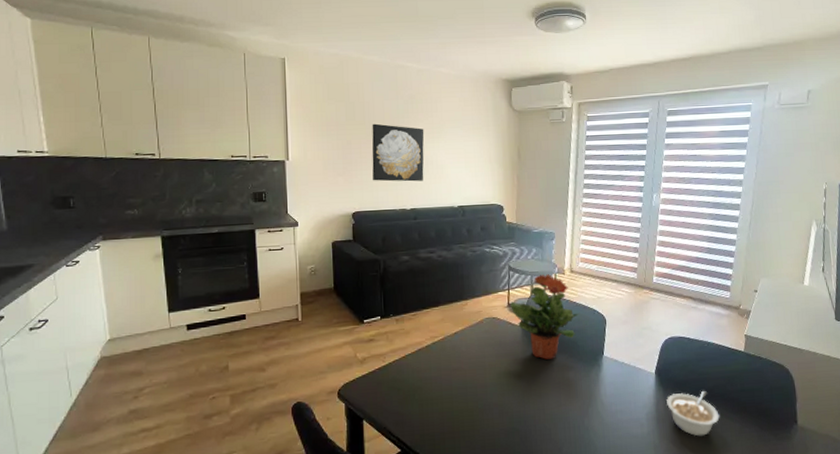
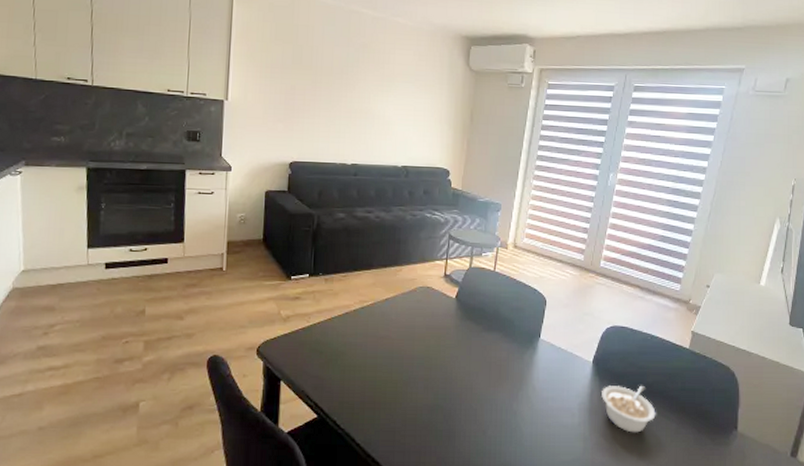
wall art: present [372,123,424,182] -> none [314,70,374,136]
potted plant: present [510,274,580,360] -> none [447,247,519,337]

